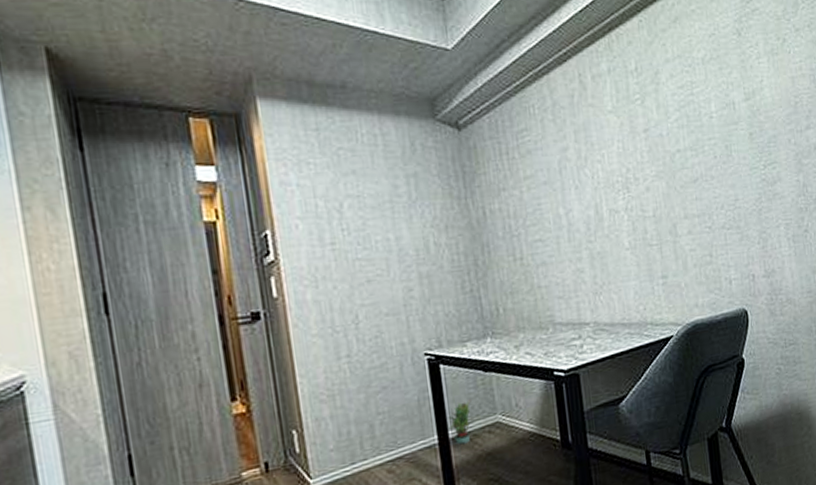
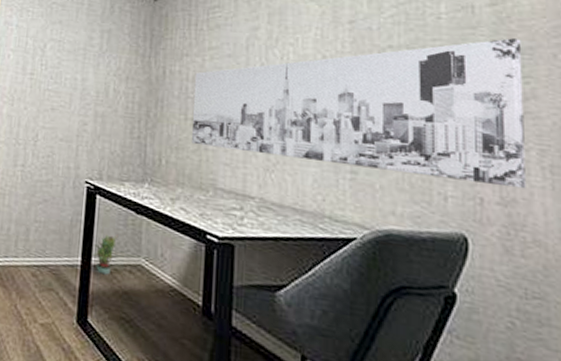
wall art: none [515,129,780,285] -> present [192,38,526,189]

